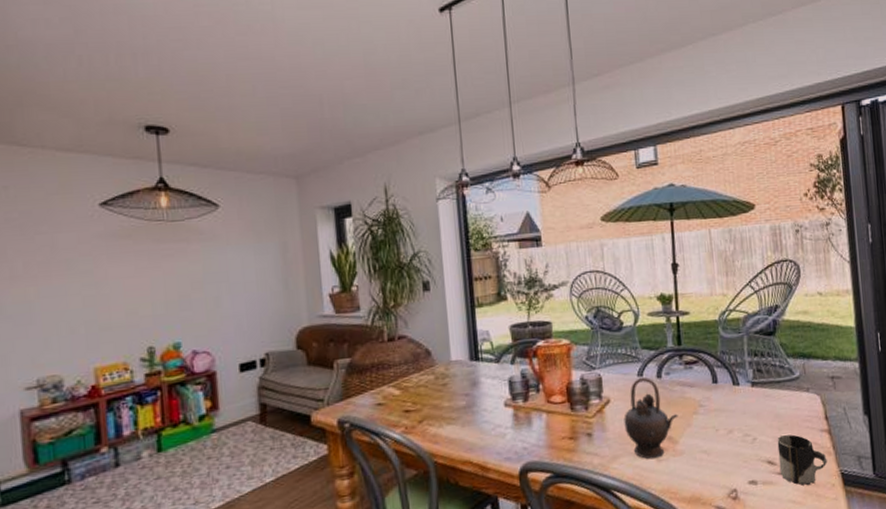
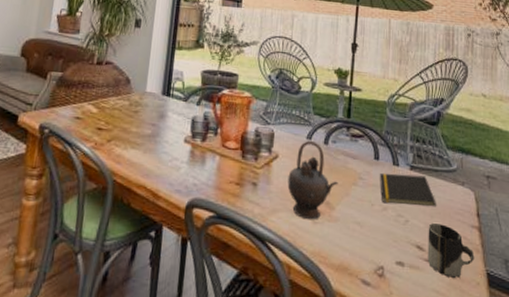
notepad: none [719,389,783,425] -> present [379,172,436,207]

